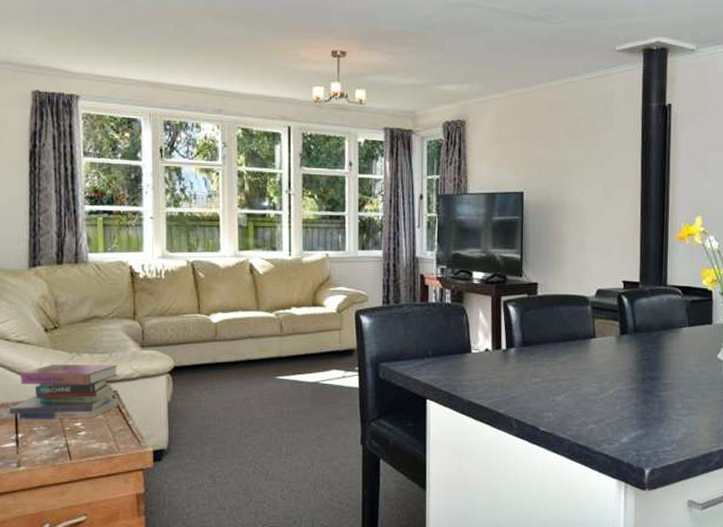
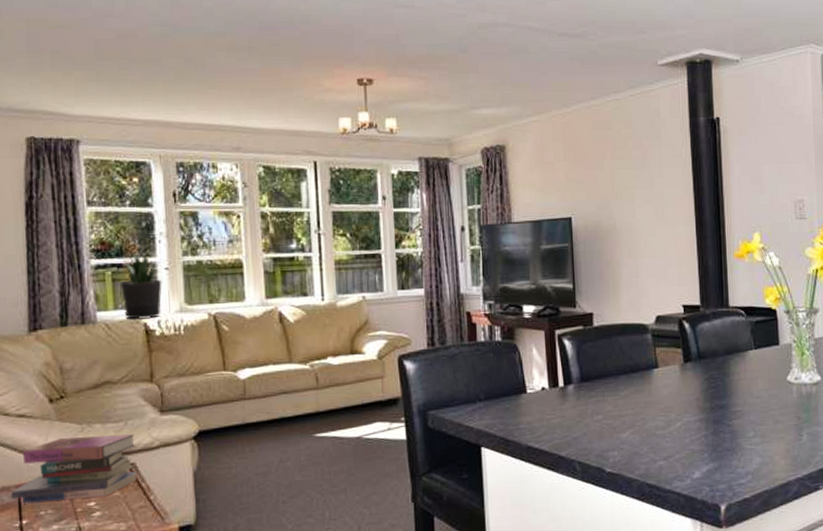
planter: none [109,199,147,262] -> present [119,250,162,319]

